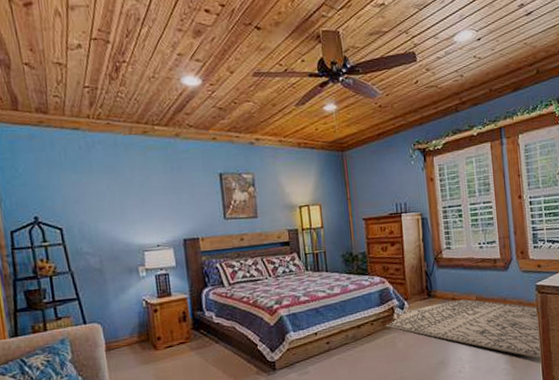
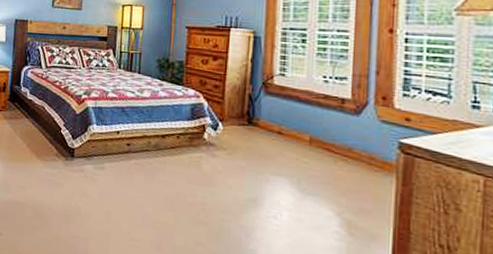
rug: present [385,299,543,360] -> none [192,131,399,237]

